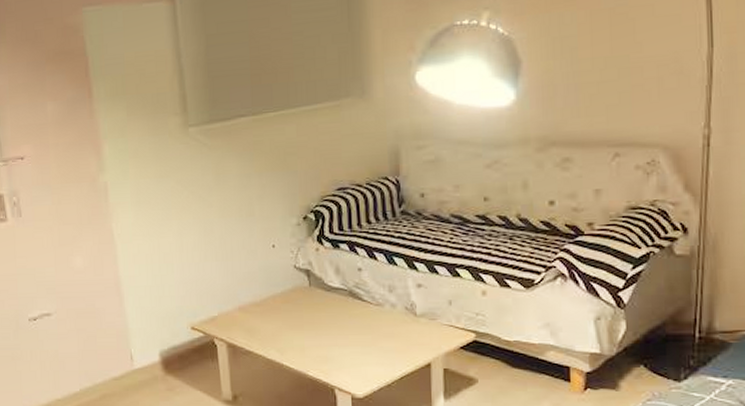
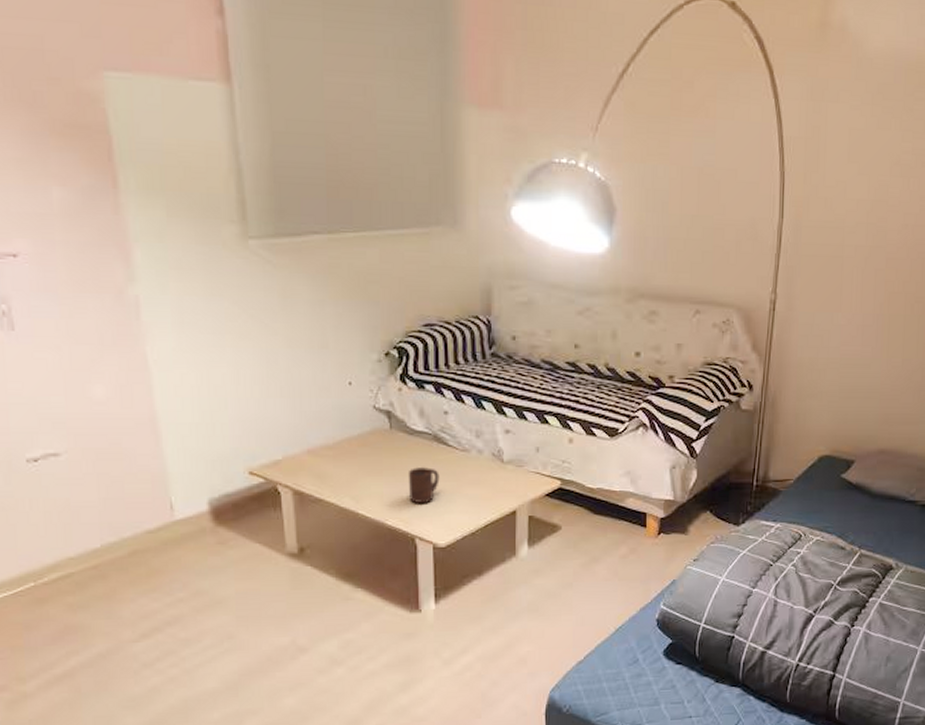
cup: none [326,320,356,355] -> present [408,466,440,503]

